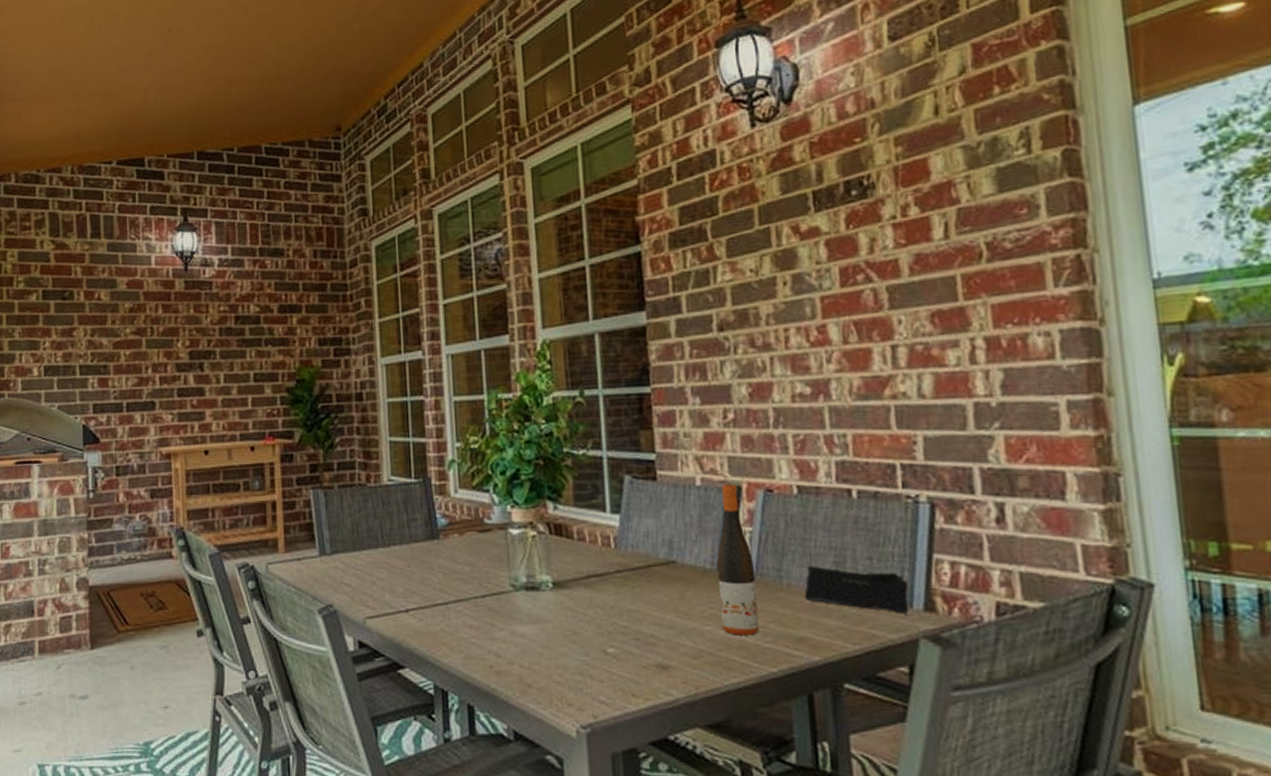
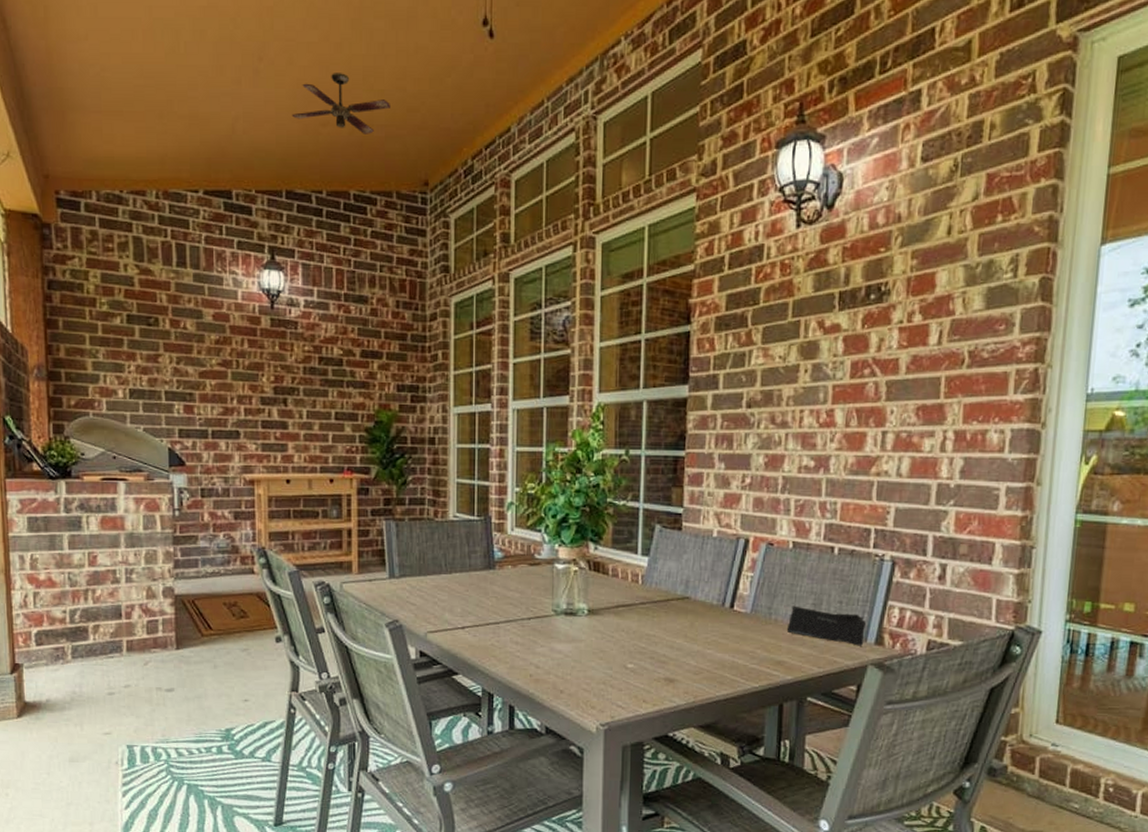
ceiling fan: none [201,32,298,88] -> present [292,73,390,134]
wine bottle: present [716,484,760,636] -> none [719,537,752,658]

